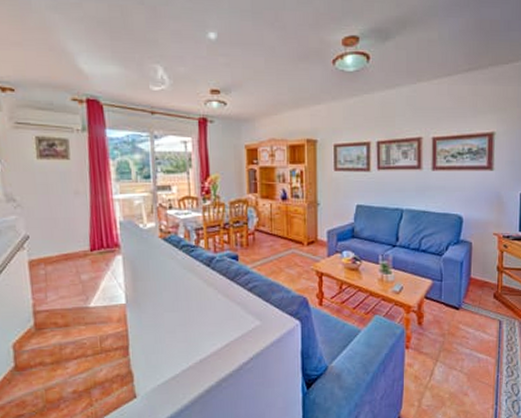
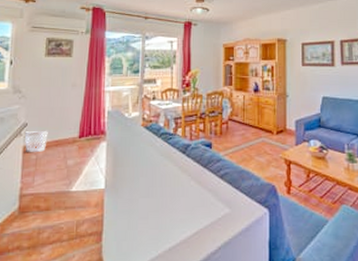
wastebasket: none [27,243,55,268] -> present [24,130,48,153]

